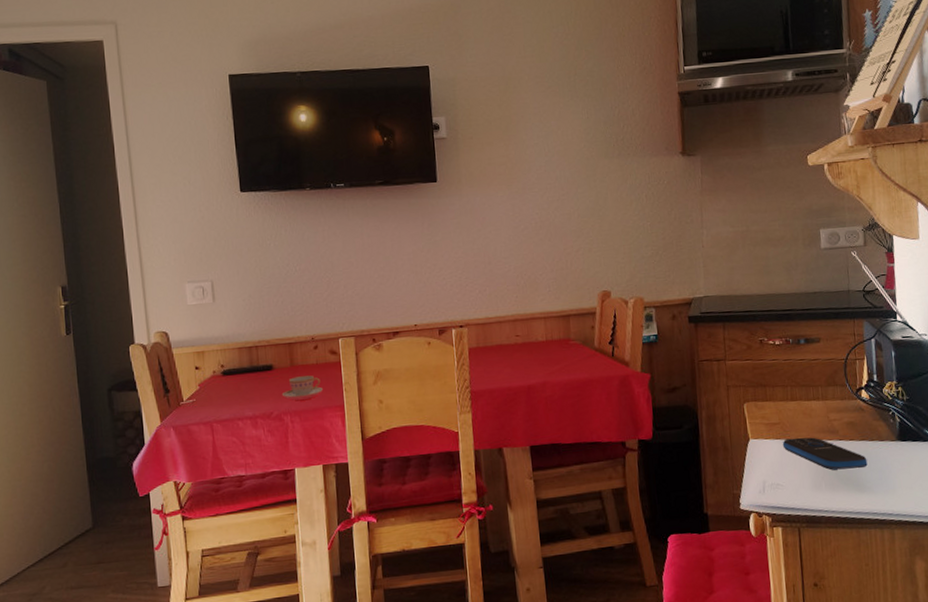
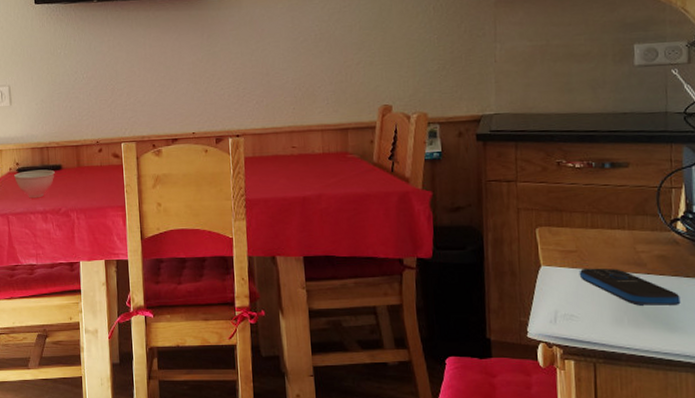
bowl: none [219,370,266,403] -> present [14,169,55,199]
teacup: present [281,375,324,401] -> none [69,176,107,200]

